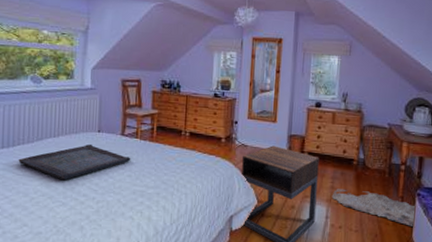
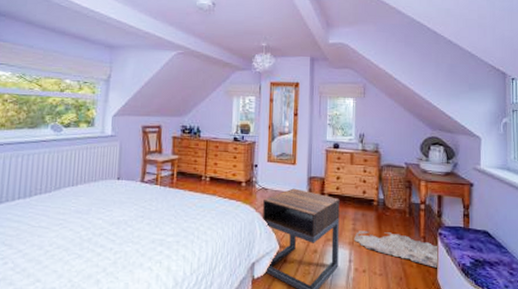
serving tray: present [18,144,131,181] -> none [34,193,151,231]

